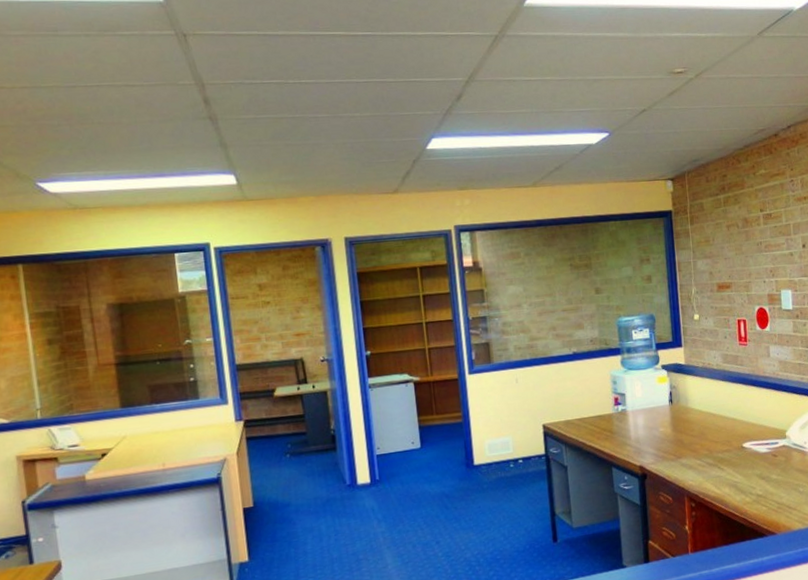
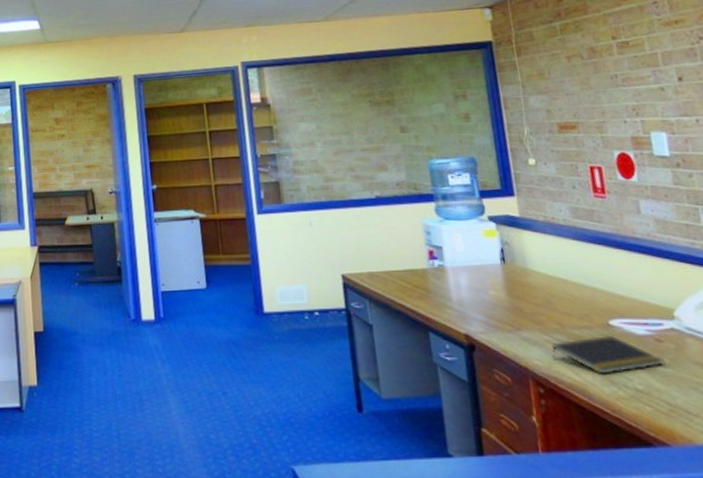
notepad: none [702,454,777,486] -> present [552,334,665,374]

